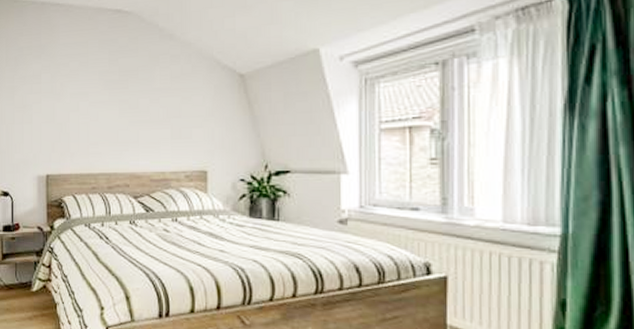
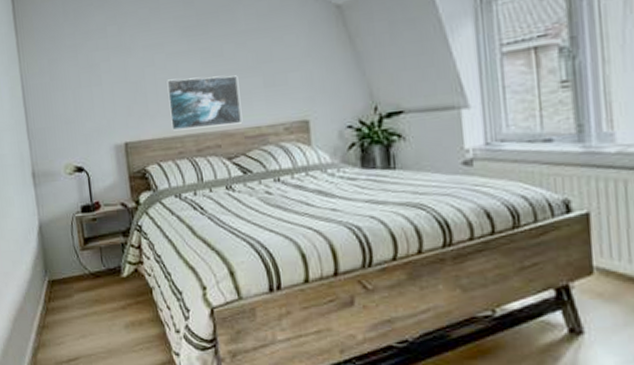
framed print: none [87,124,150,169] -> present [166,75,243,131]

